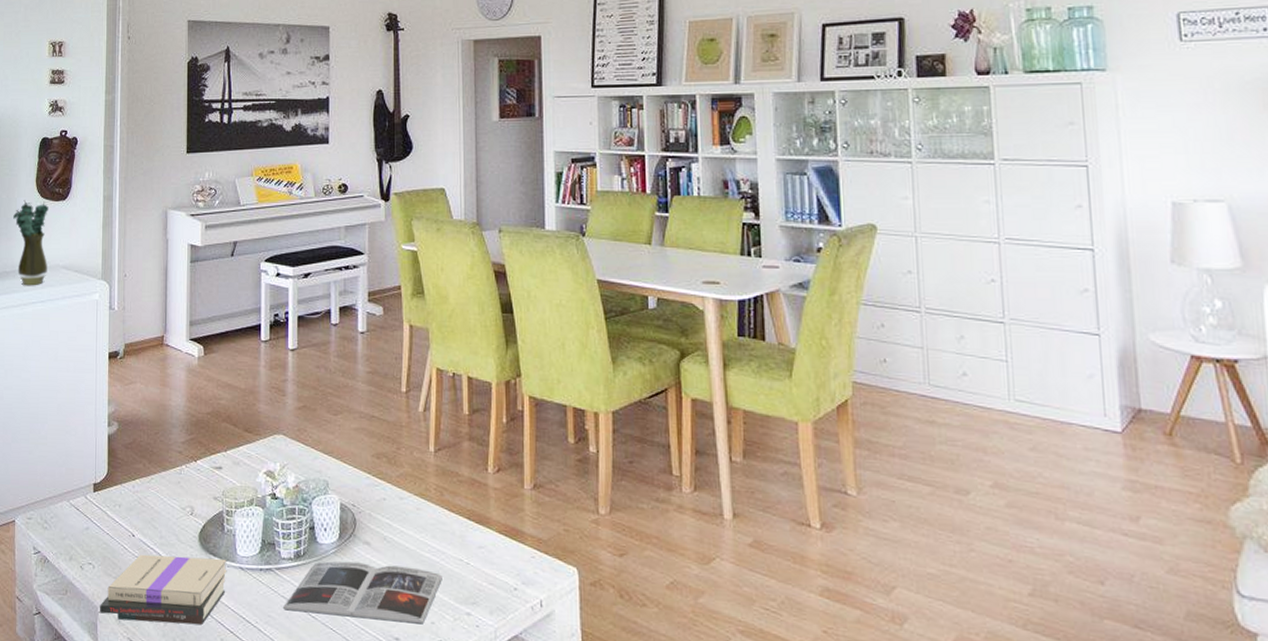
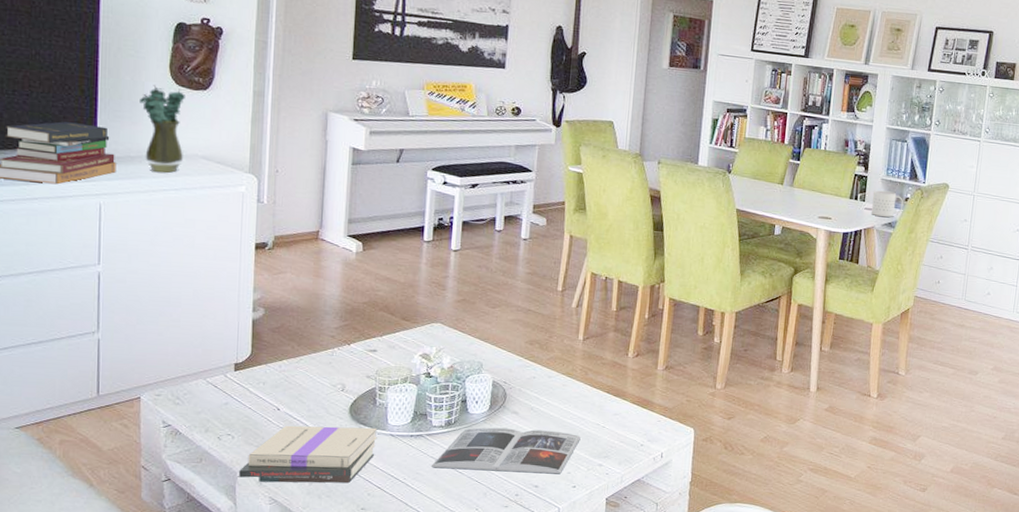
mug: none [770,241,815,276] -> present [871,190,903,218]

